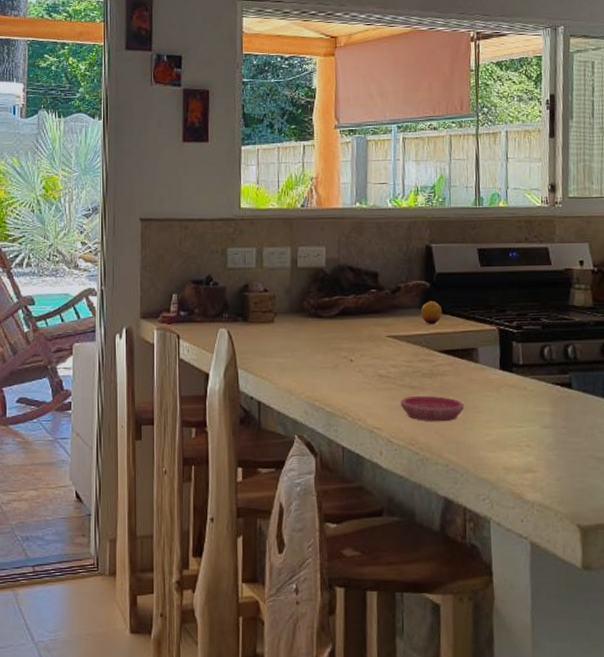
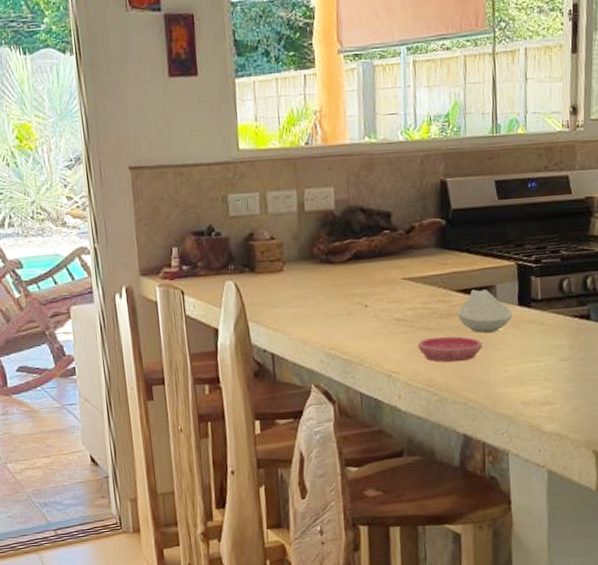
fruit: present [420,301,443,325] -> none [436,239,459,264]
spoon rest: none [440,351,494,394] -> present [458,289,512,333]

